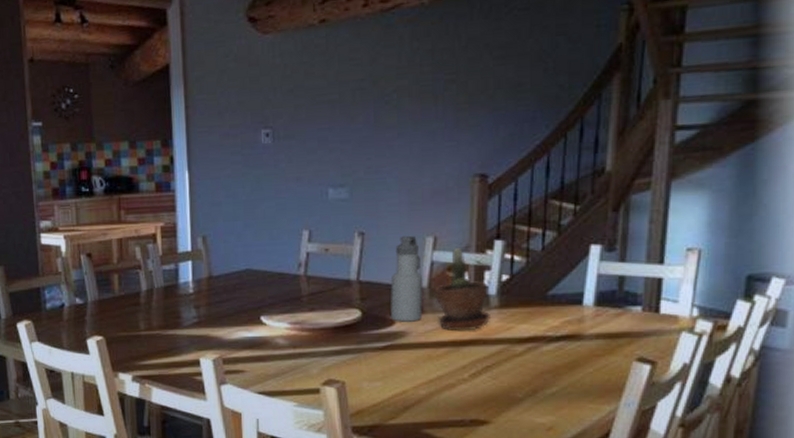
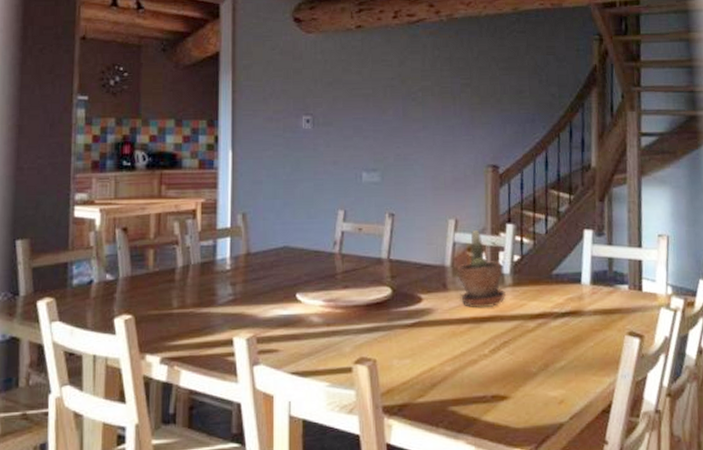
water bottle: present [390,235,423,322] -> none [418,217,447,299]

